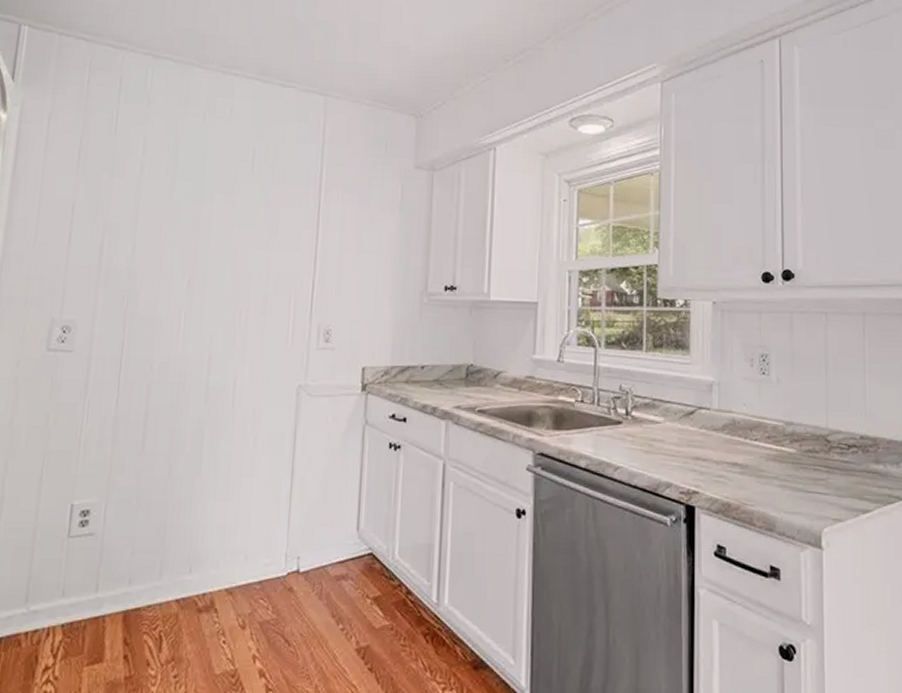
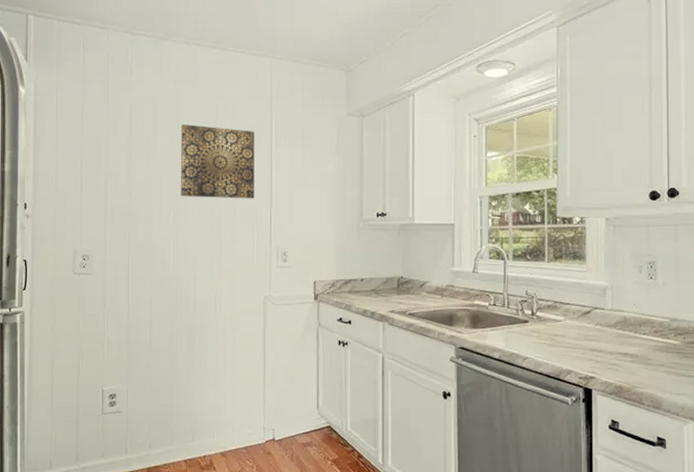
wall art: none [200,169,300,263] -> present [181,125,255,199]

